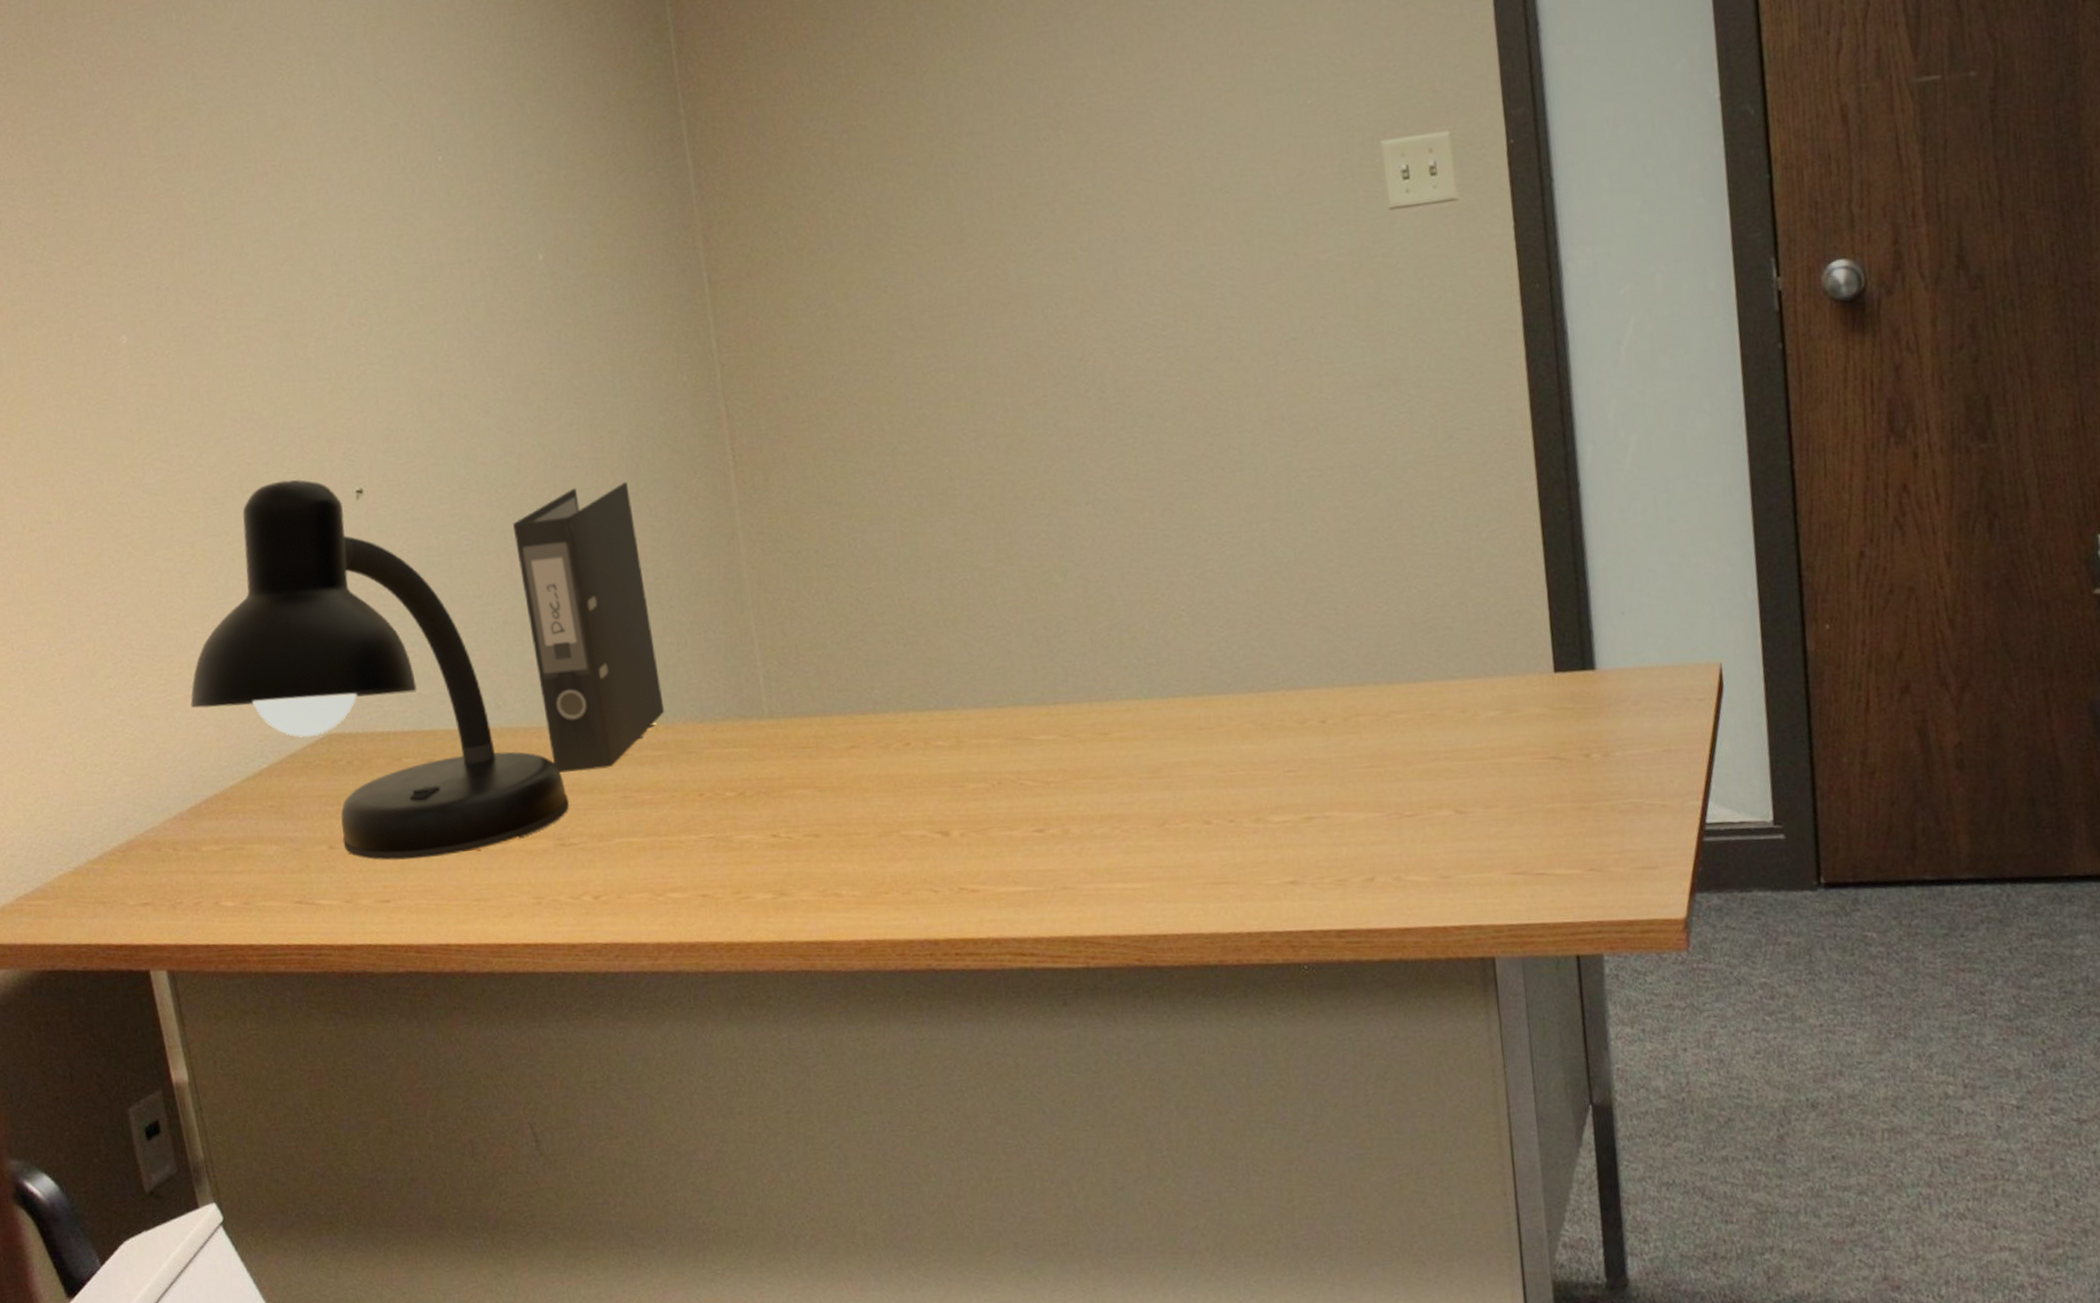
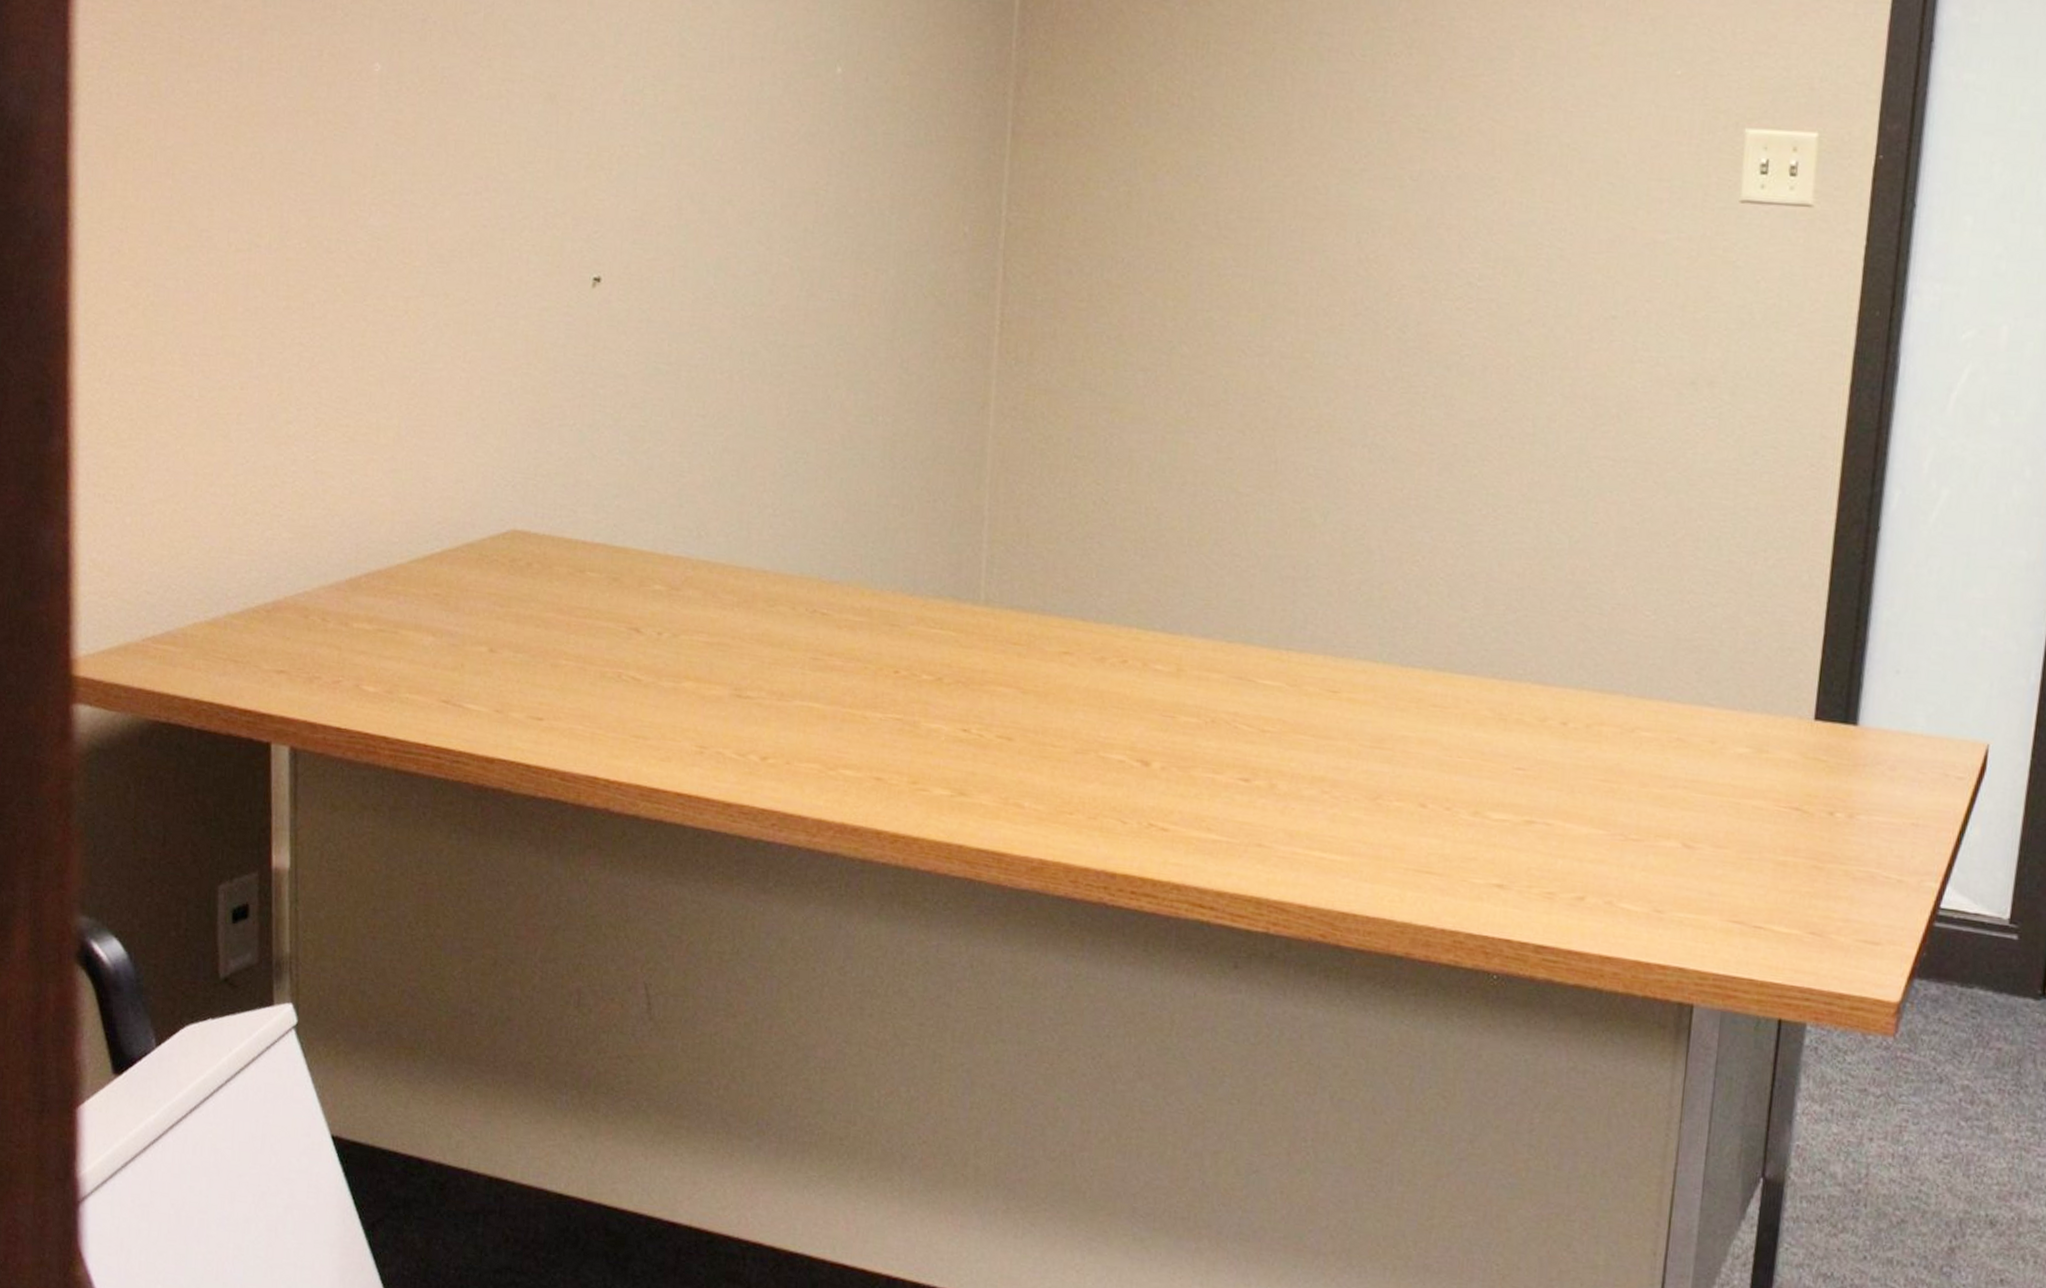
desk lamp: present [190,479,570,861] -> none [371,251,755,684]
binder: present [513,482,665,773] -> none [745,321,884,625]

